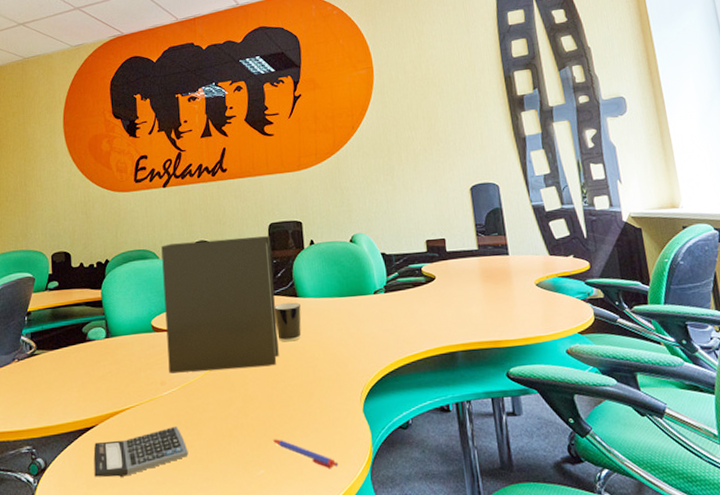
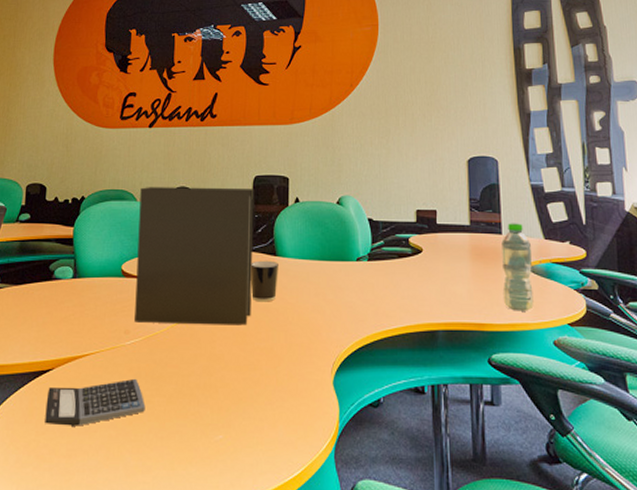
pen: present [272,439,339,470] -> none [234,403,302,442]
water bottle: none [509,242,545,326] -> present [501,223,534,311]

